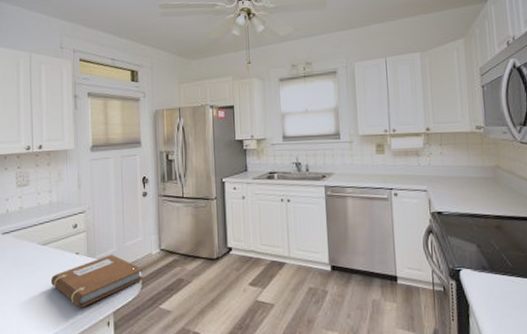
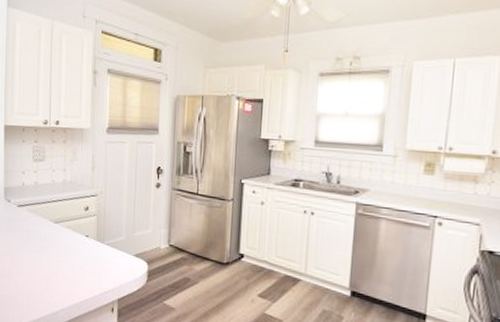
notebook: present [50,254,143,308] -> none [60,242,150,290]

